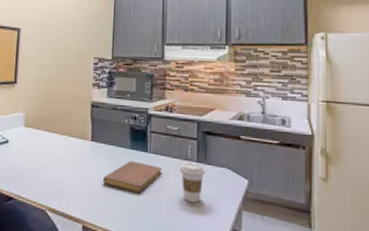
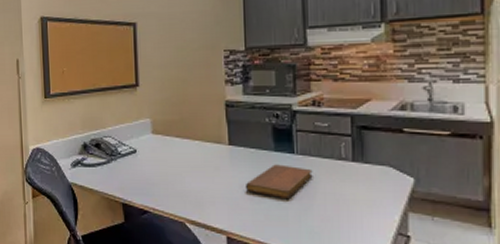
coffee cup: present [179,162,206,203] -> none [332,162,364,207]

